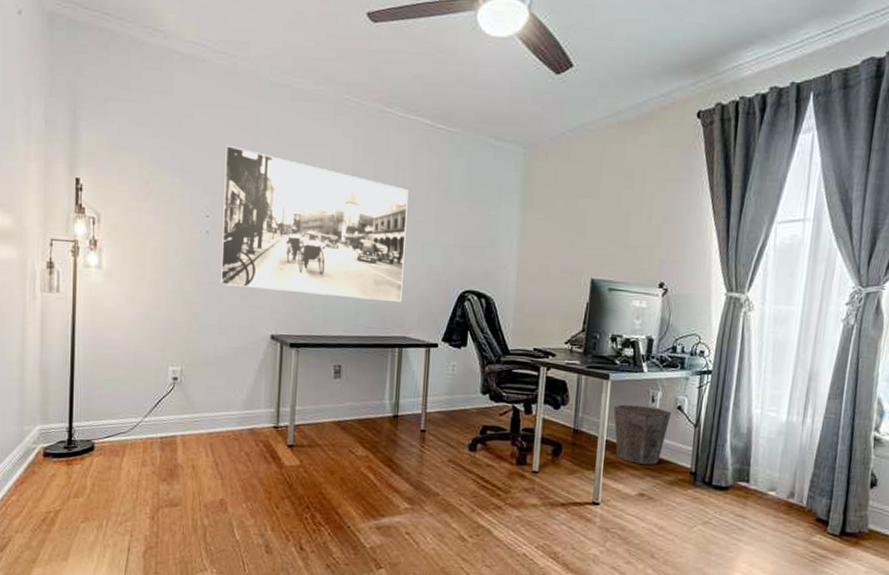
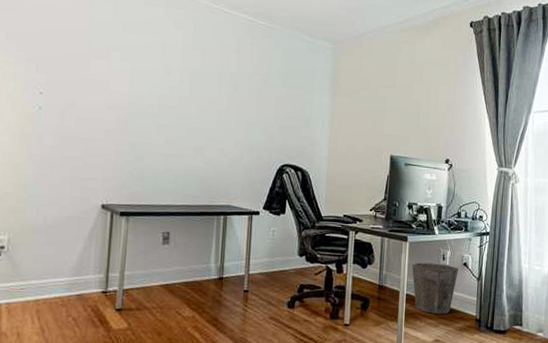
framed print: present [219,145,409,303] -> none [51,28,233,175]

